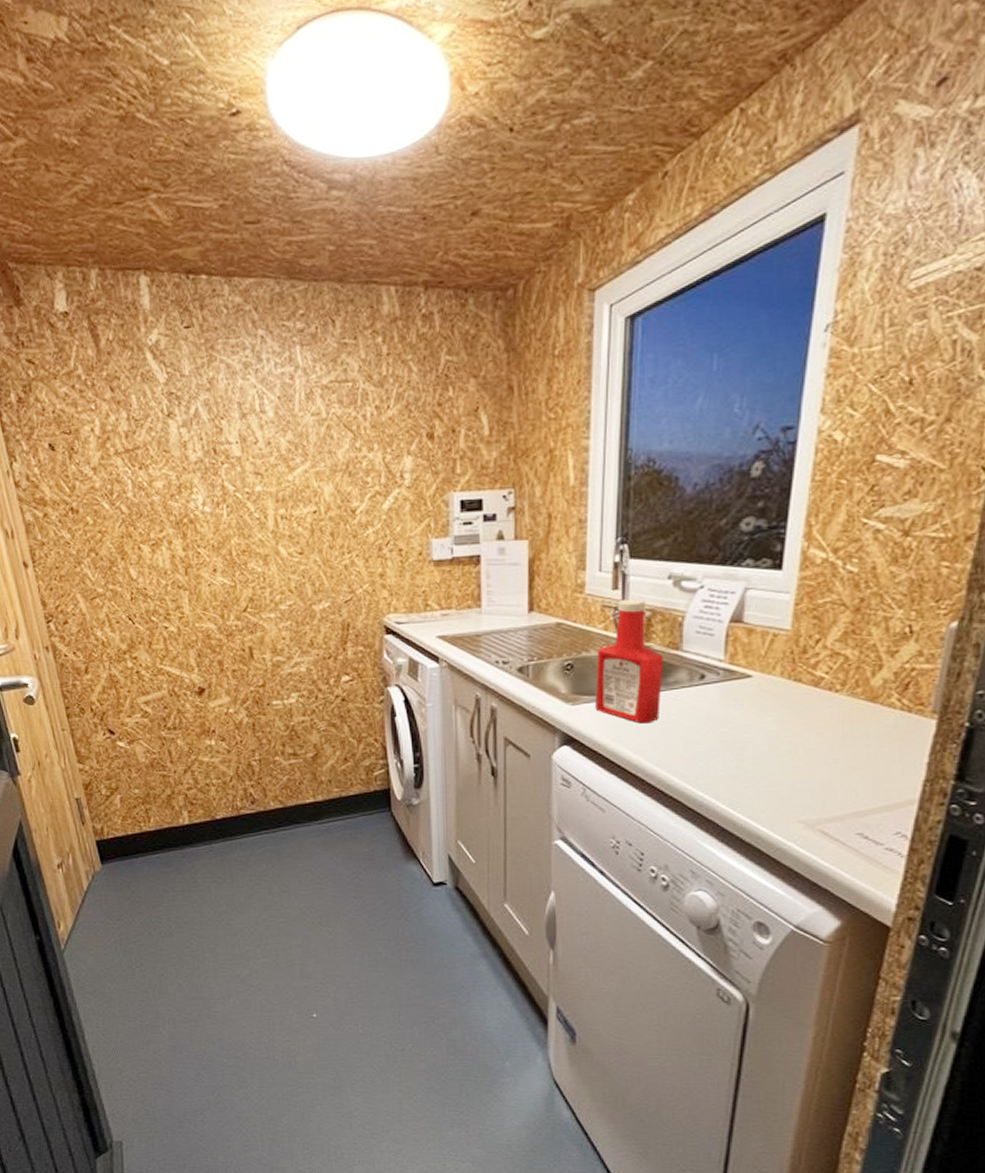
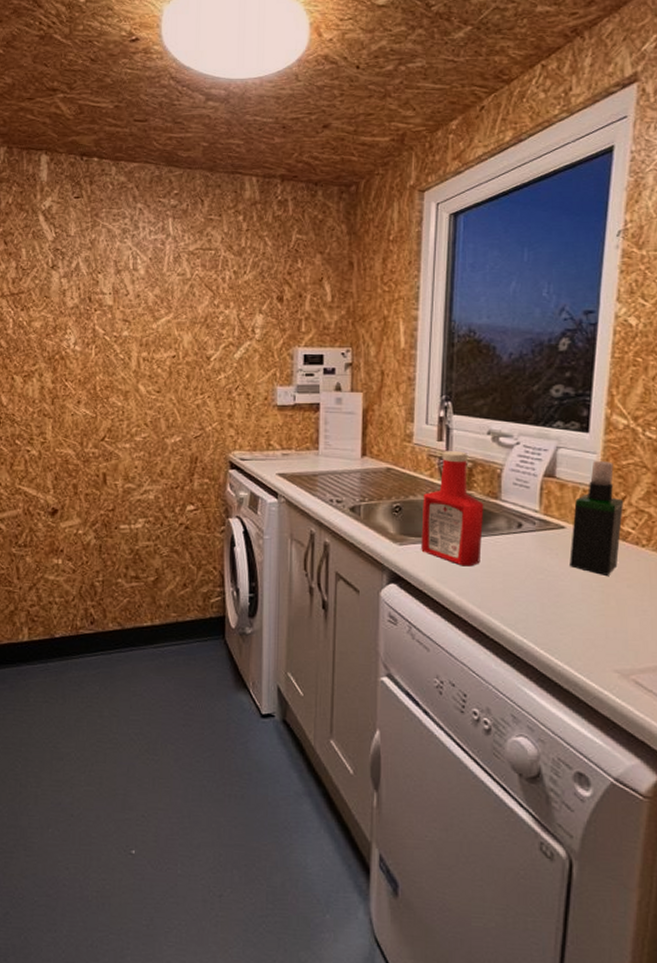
spray bottle: none [756,601,818,725] -> present [569,461,624,575]

